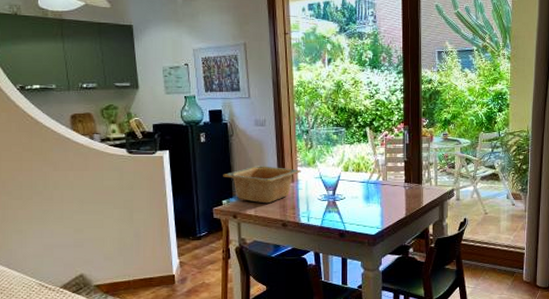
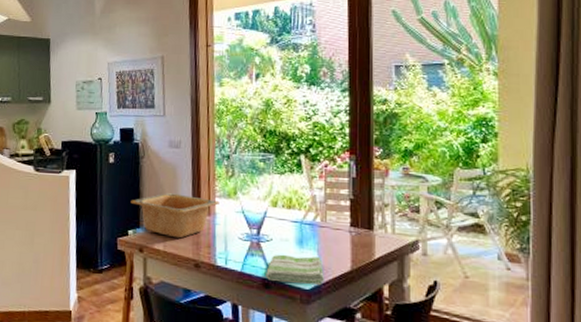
dish towel: none [341,209,386,230] -> present [266,254,324,285]

